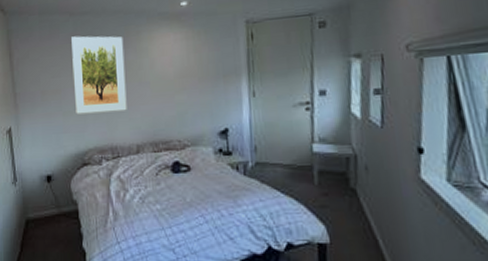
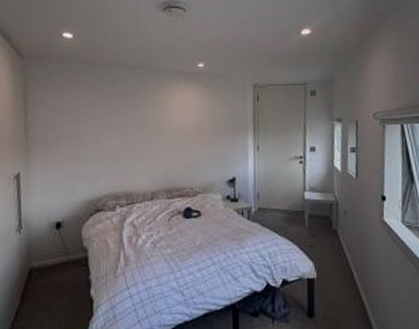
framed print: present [71,36,127,115] -> none [91,86,144,161]

